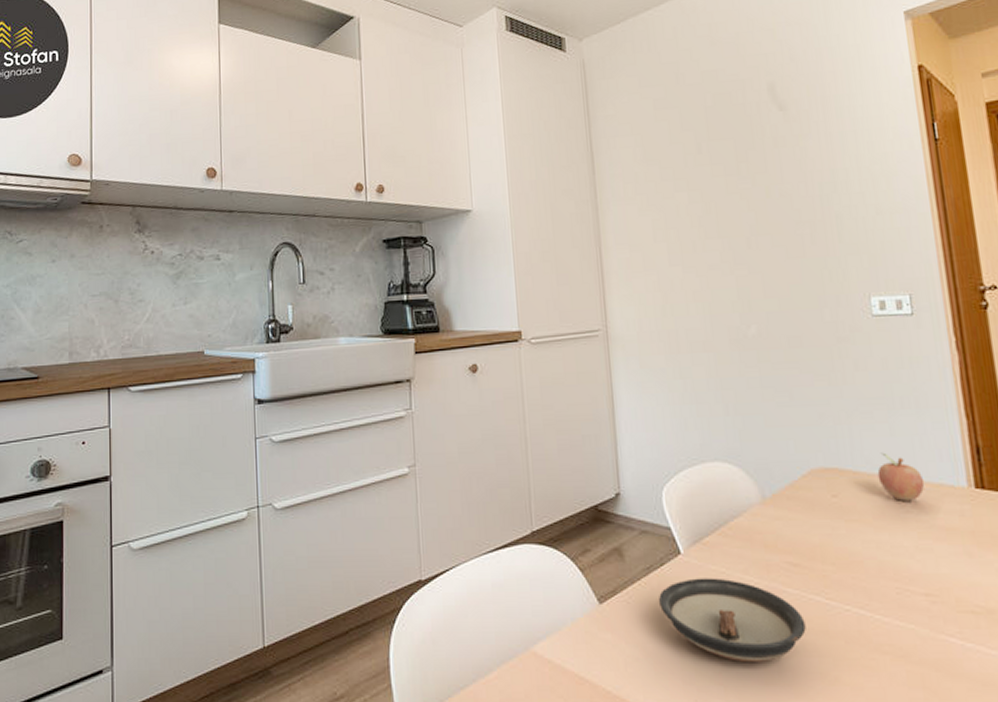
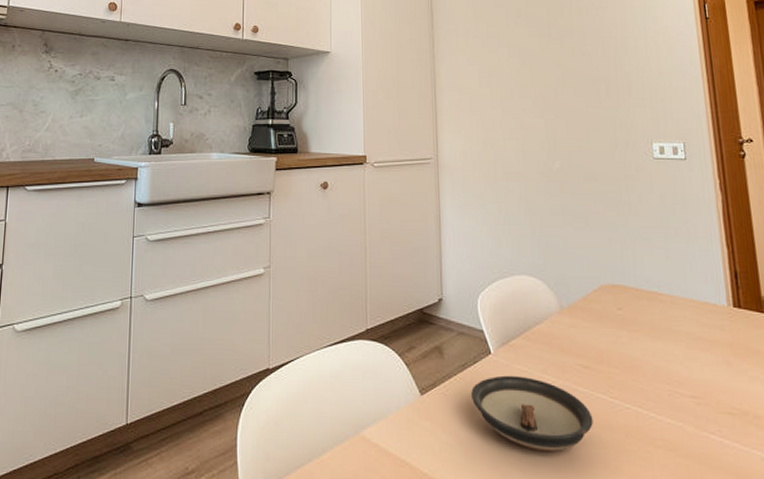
fruit: present [877,452,925,501] -> none [655,273,693,316]

